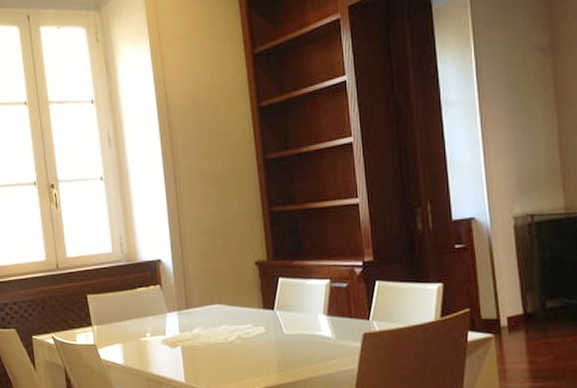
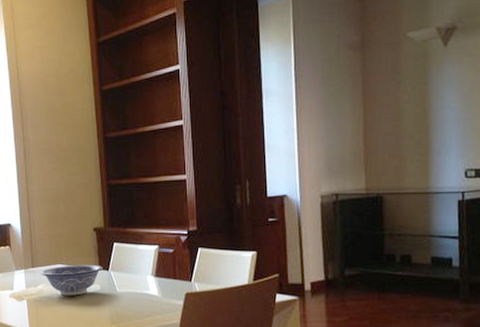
decorative bowl: none [196,303,267,340] -> present [40,264,103,296]

